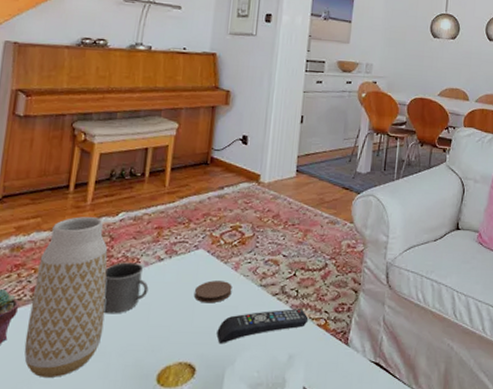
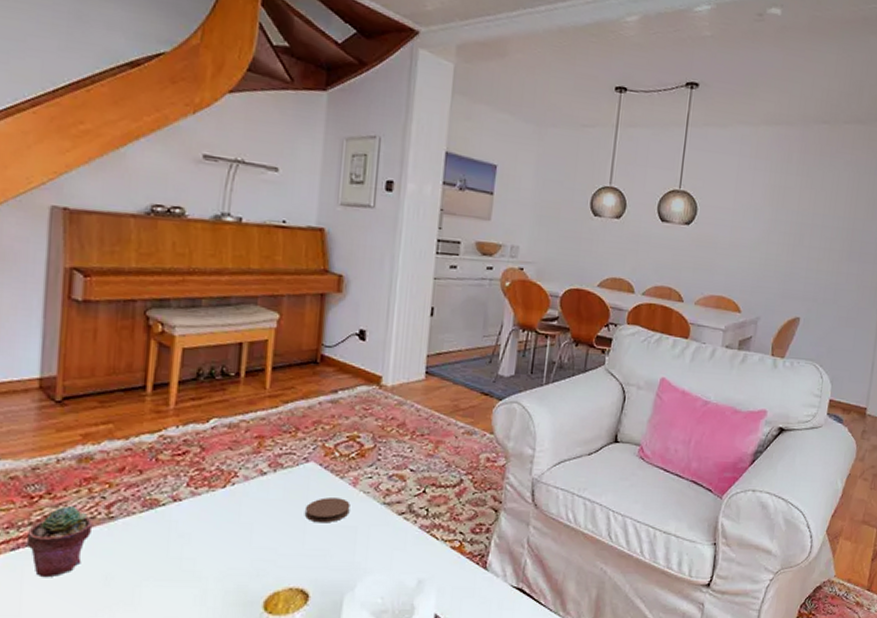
vase: present [24,217,108,377] -> none [102,423,199,605]
mug: present [103,262,149,314] -> none [195,476,250,535]
remote control: present [216,309,309,345] -> none [333,529,441,569]

